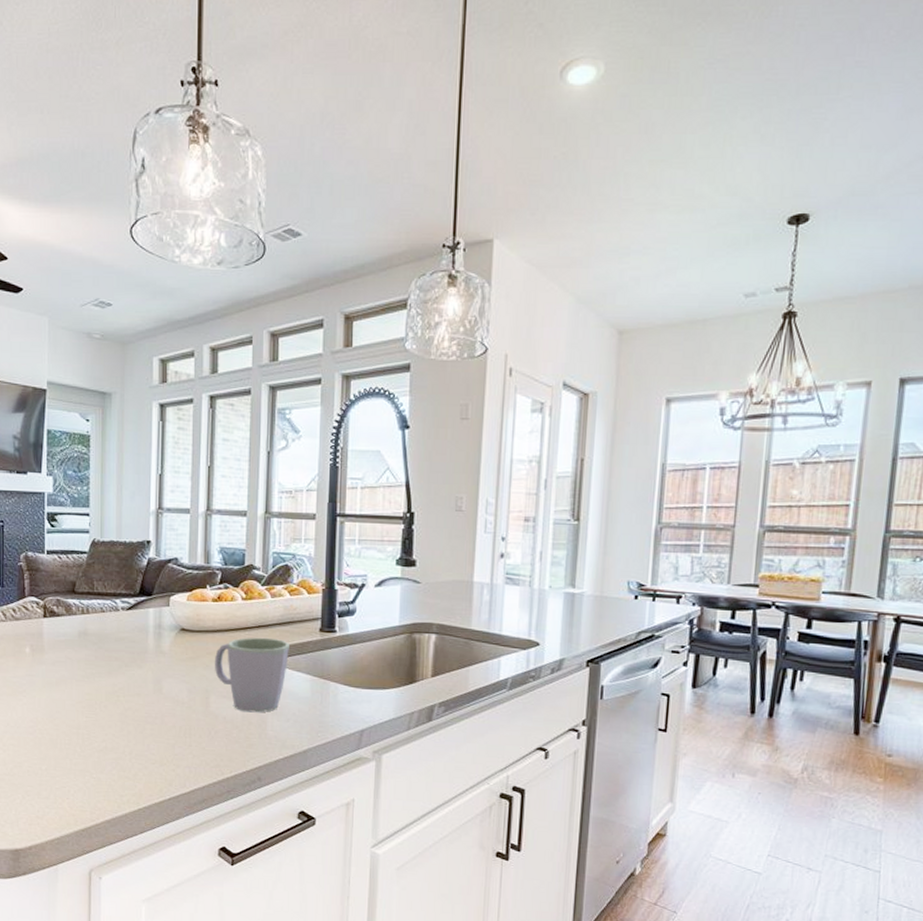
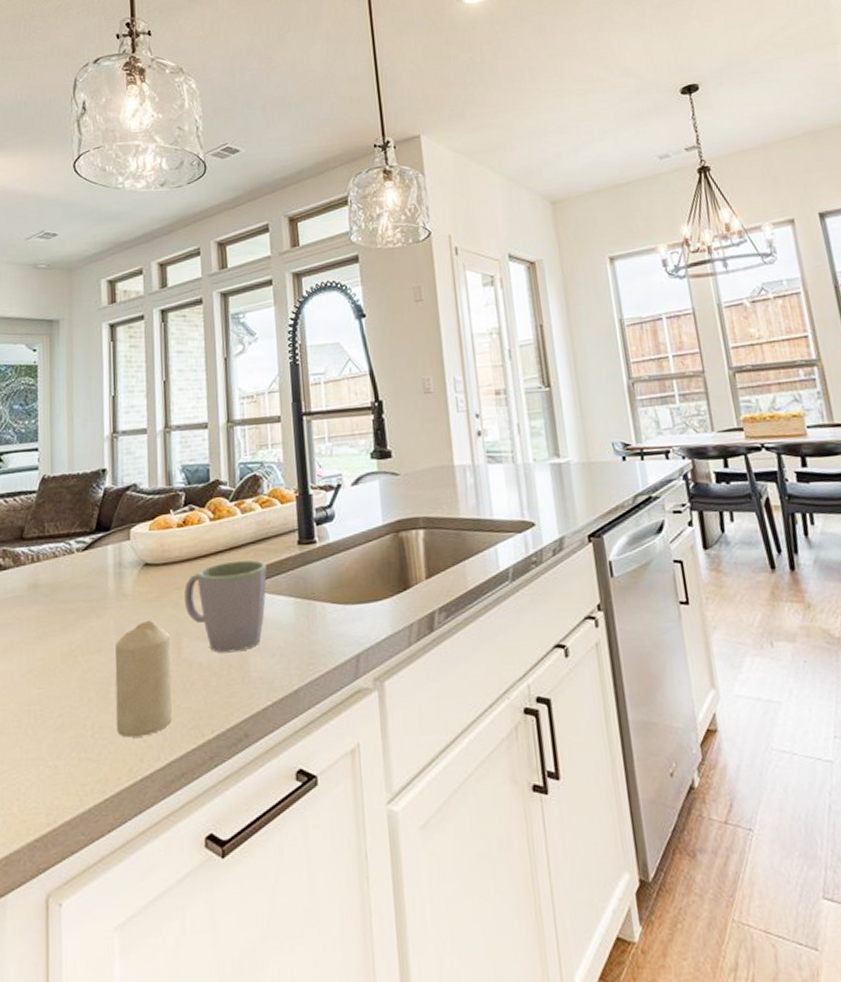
candle: none [151,676,199,767] -> present [115,621,172,738]

